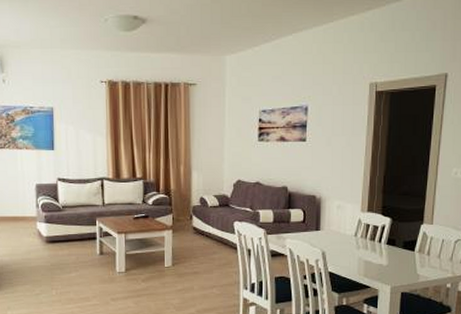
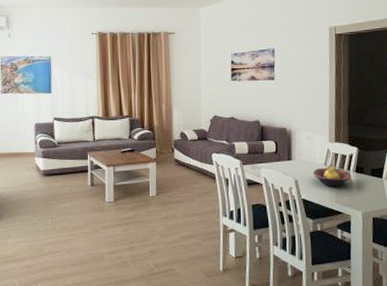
fruit bowl: none [341,236,382,260] -> present [312,165,351,188]

